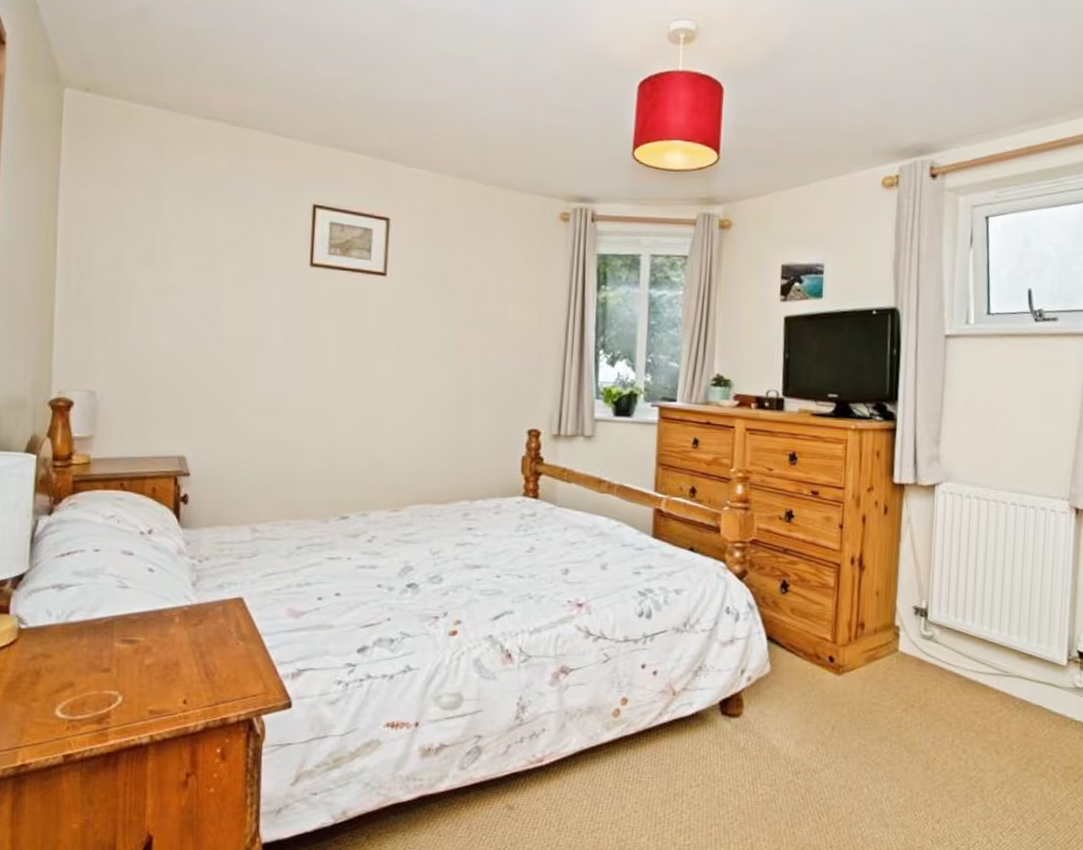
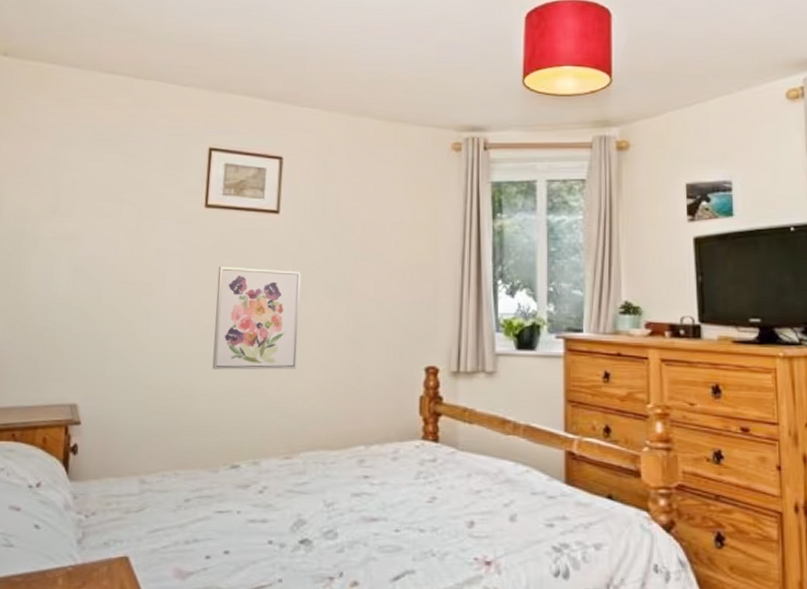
wall art: none [321,327,408,429] -> present [212,267,301,370]

